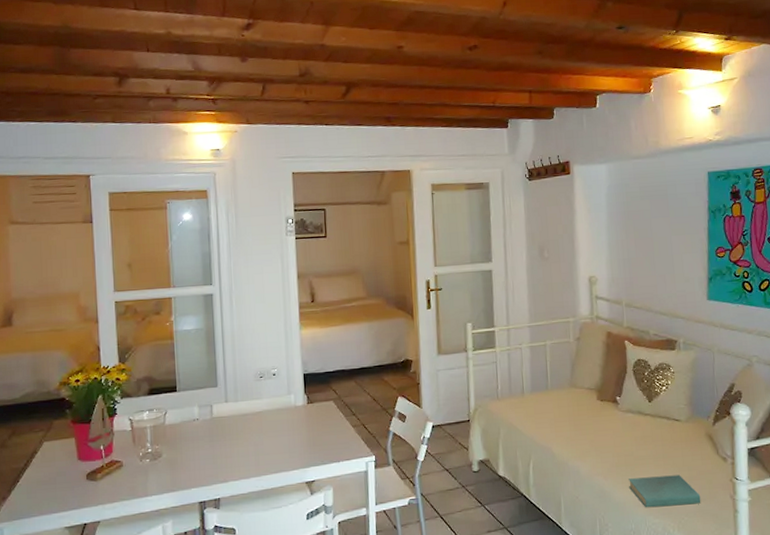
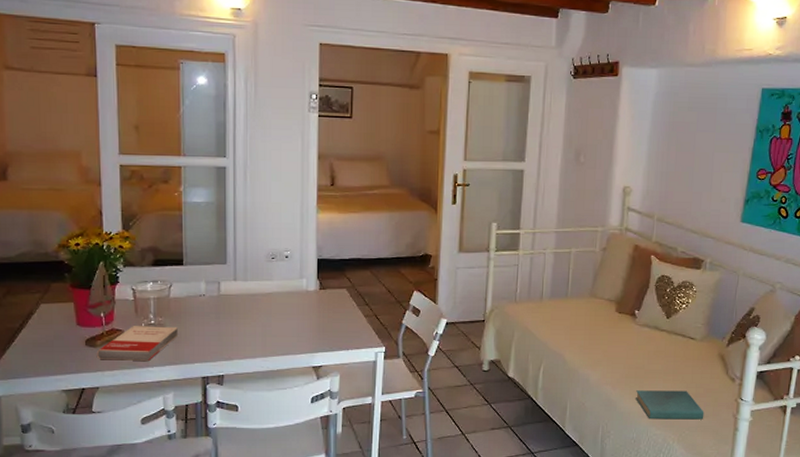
book: none [97,453,174,493] -> present [96,326,178,361]

